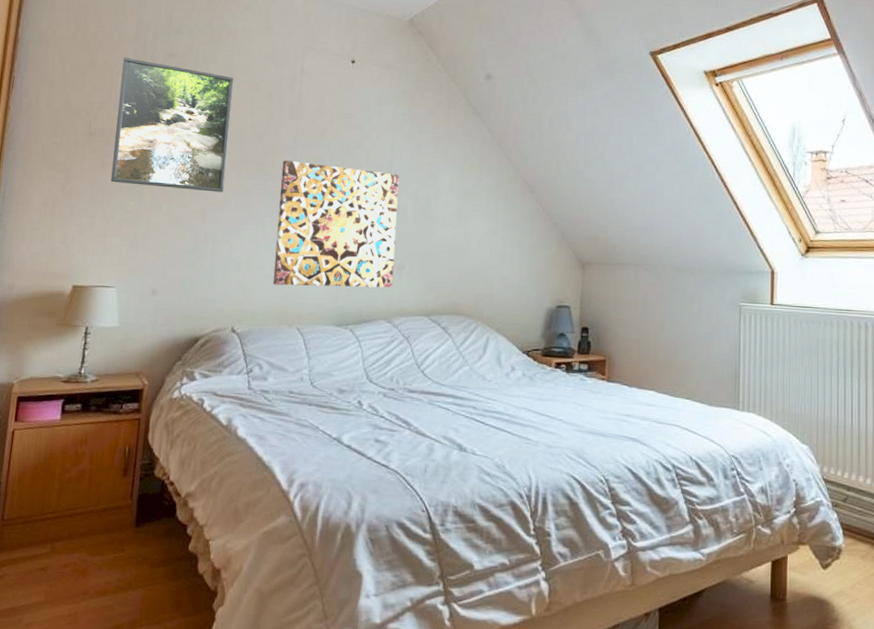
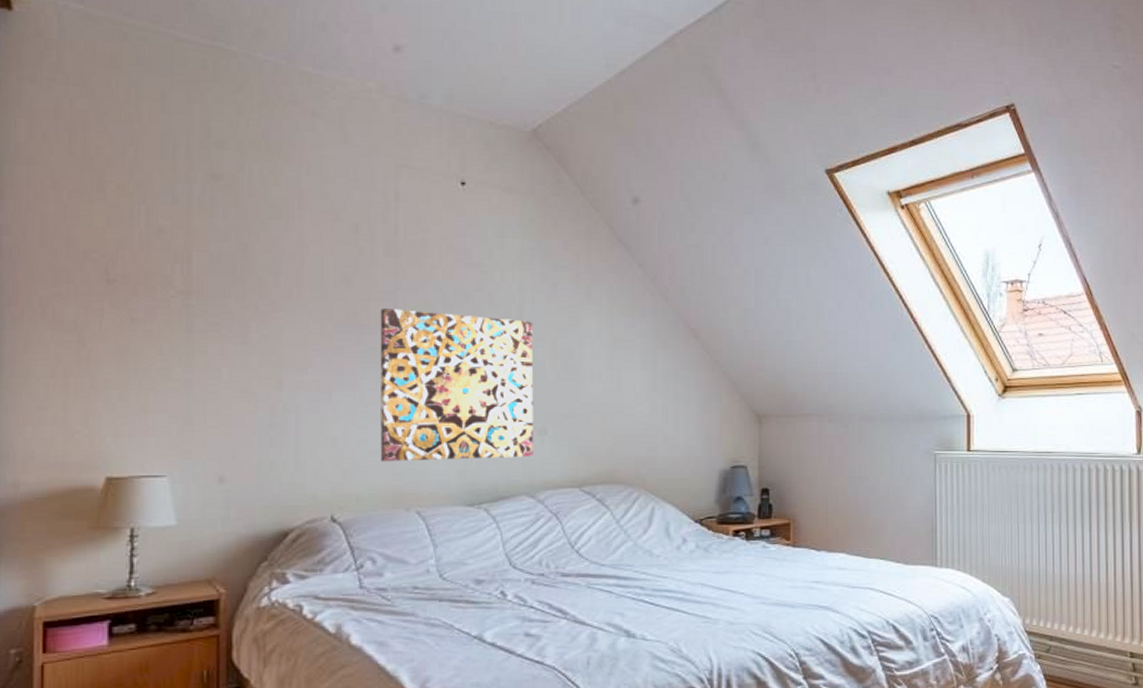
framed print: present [110,57,234,193] -> none [144,179,305,351]

